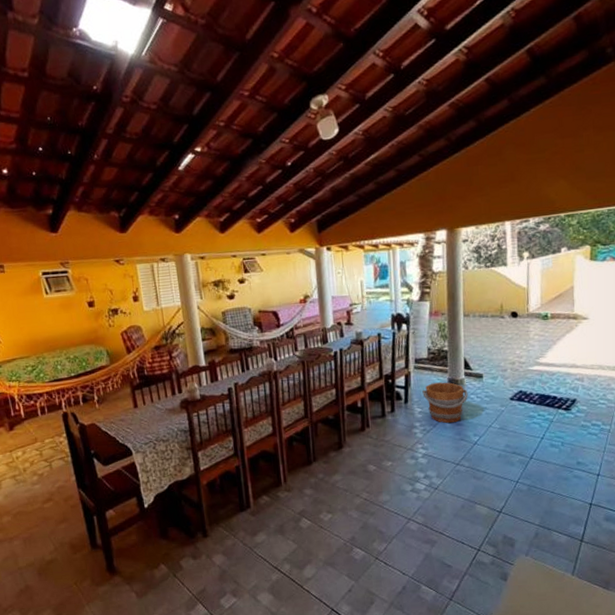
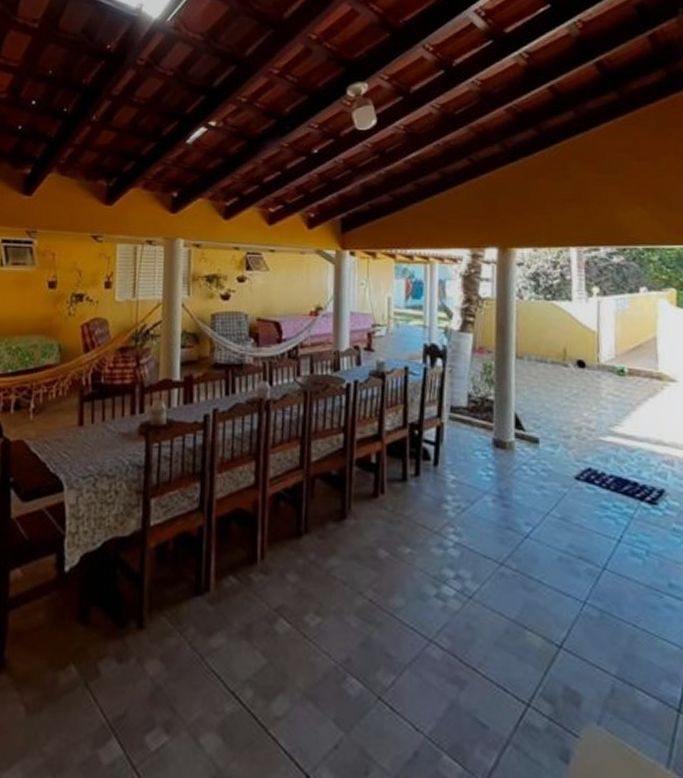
bucket: present [422,382,468,424] -> none [458,442,519,503]

